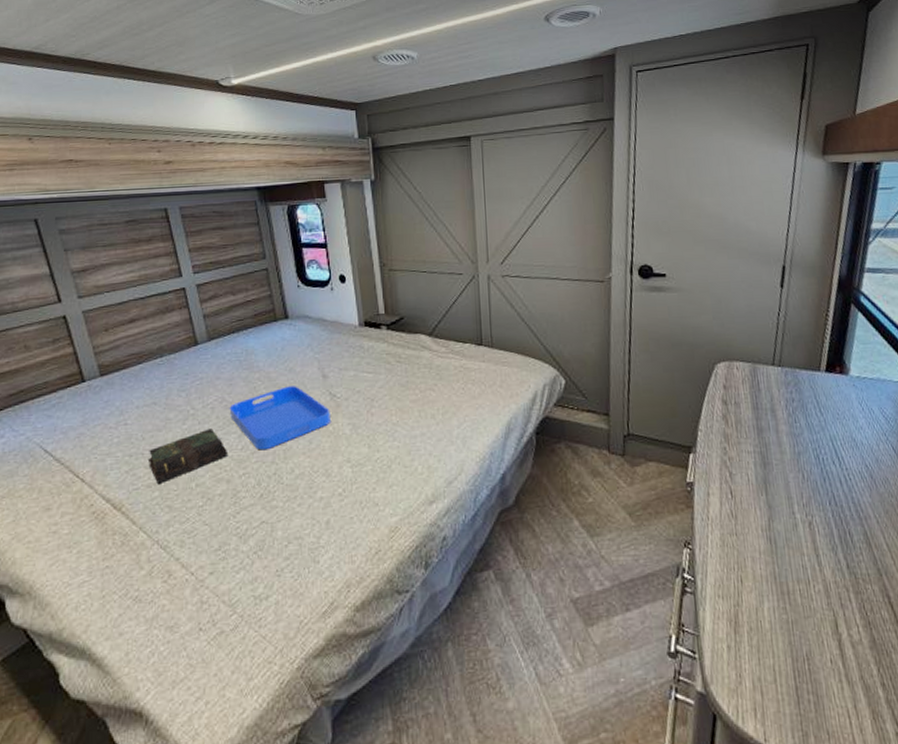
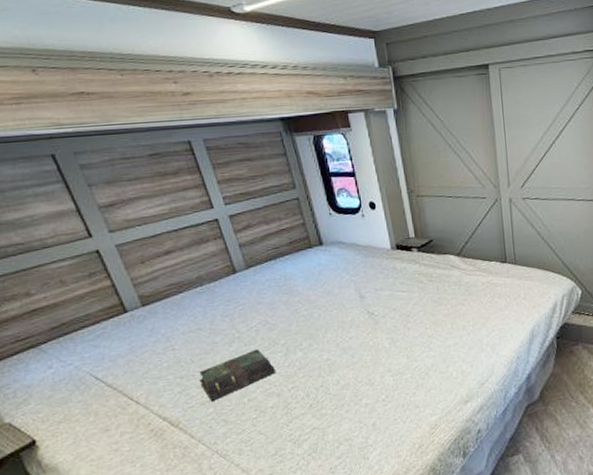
serving tray: present [229,386,330,451] -> none [273,307,370,366]

